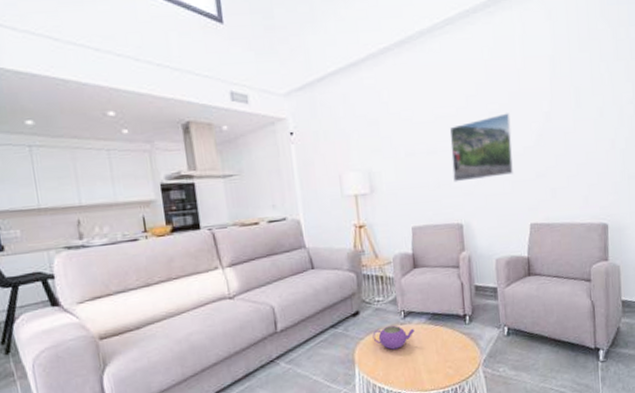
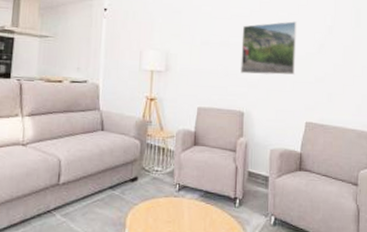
teapot: present [372,325,415,350] -> none [146,196,187,220]

